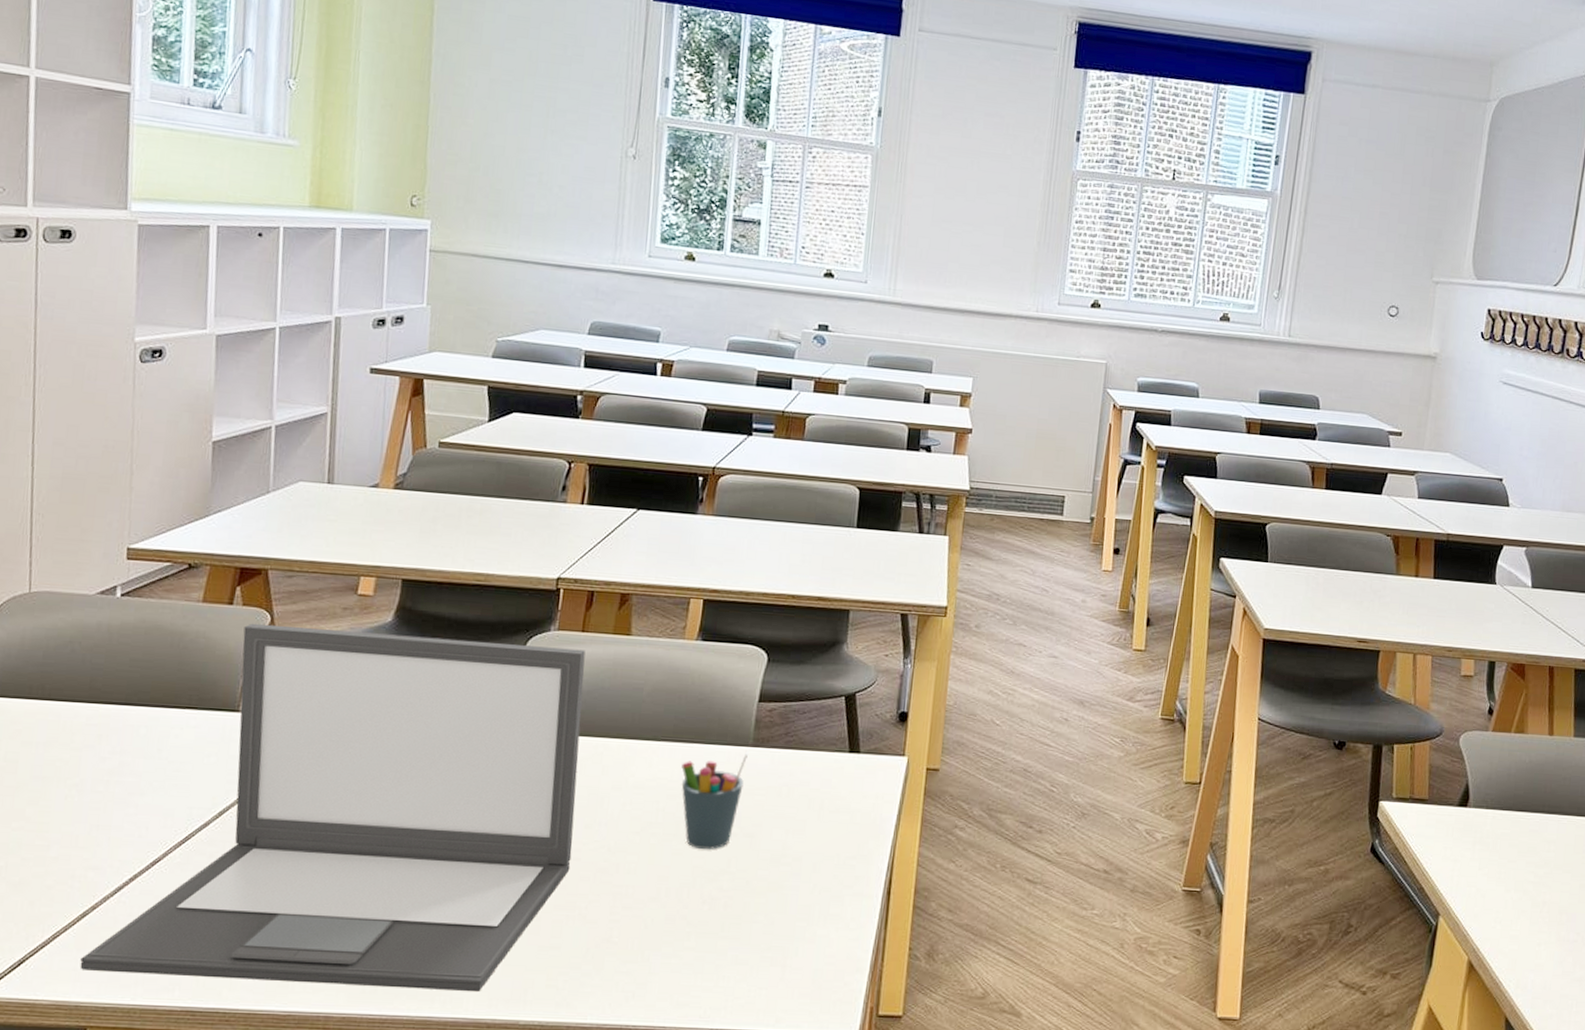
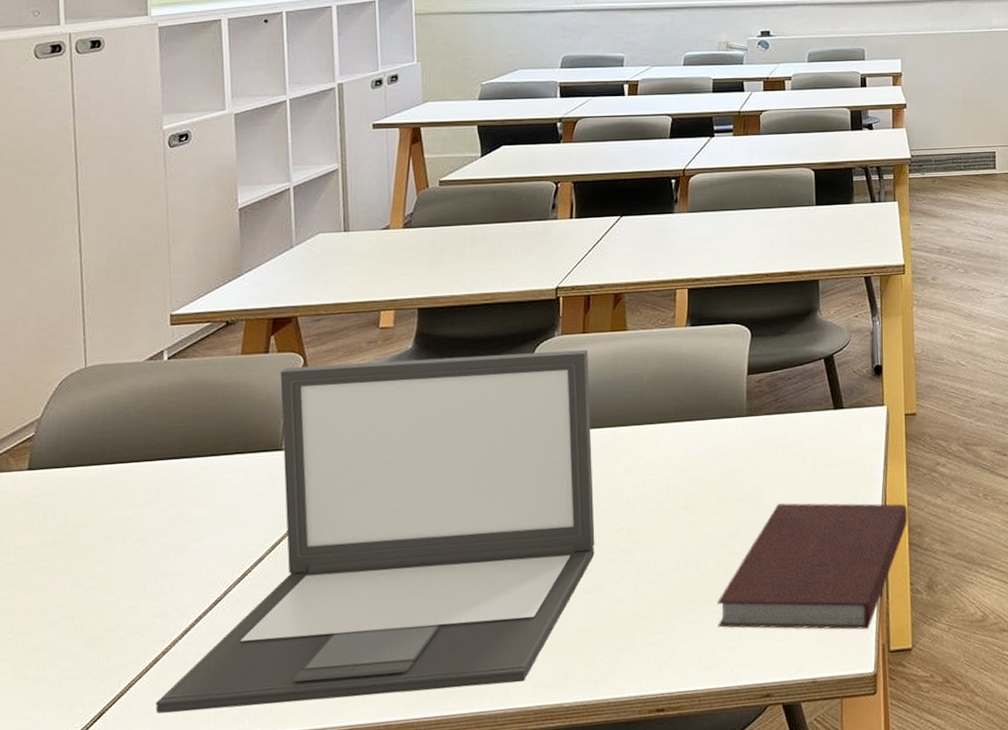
pen holder: present [681,751,749,849] -> none [685,421,745,518]
notebook: none [695,845,917,990] -> present [717,503,908,630]

